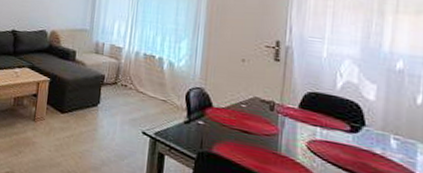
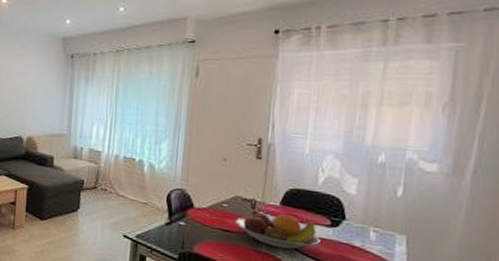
fruit bowl: none [253,111,340,154] -> present [235,209,320,249]

